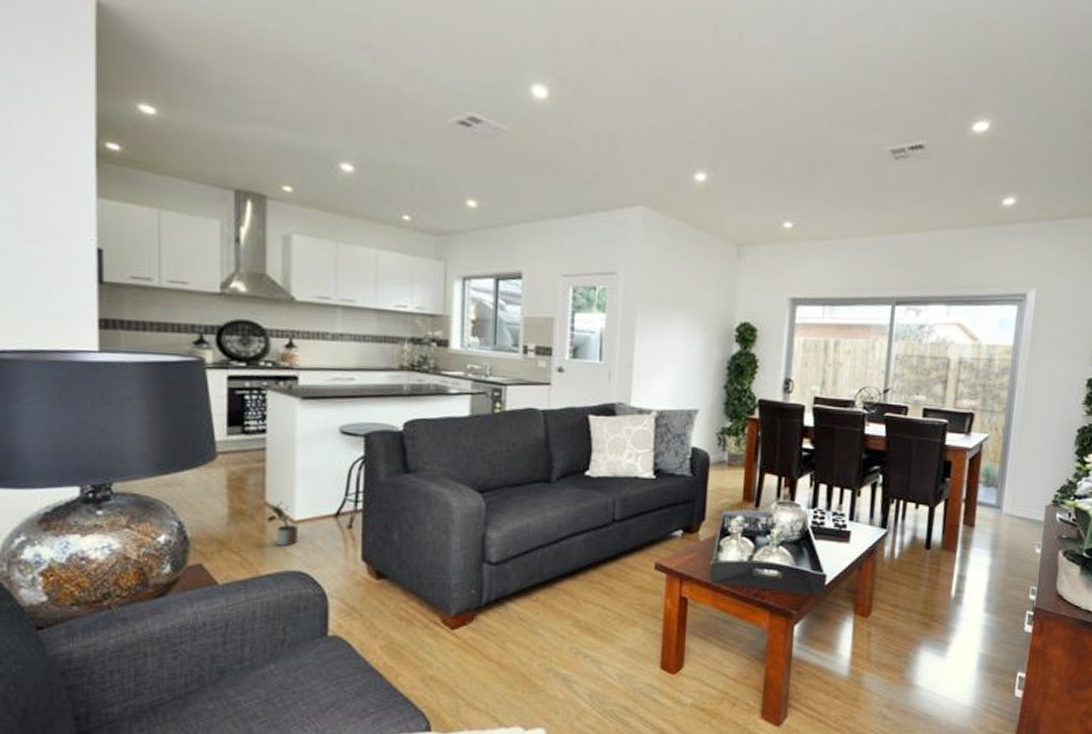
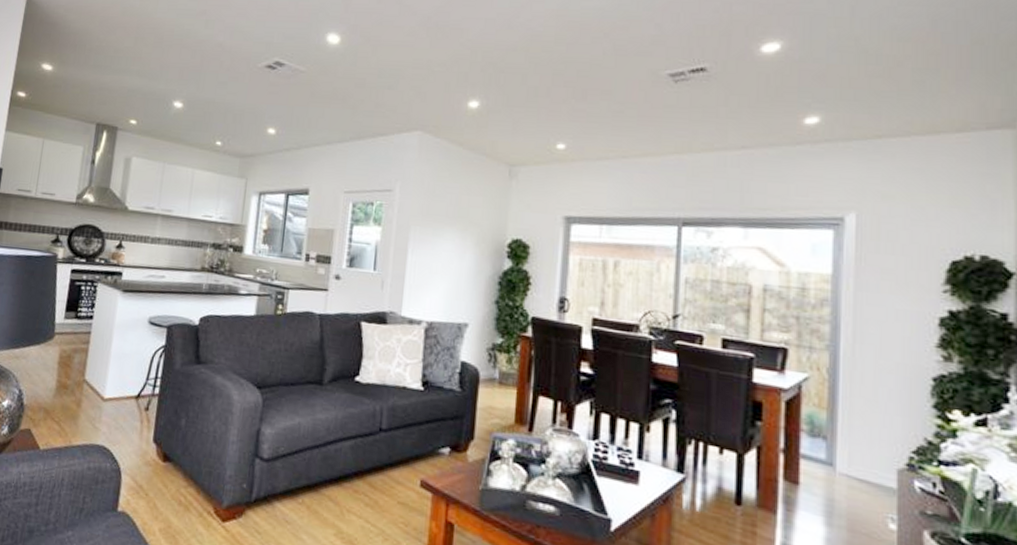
potted plant: present [266,501,298,546] -> none [83,380,106,421]

